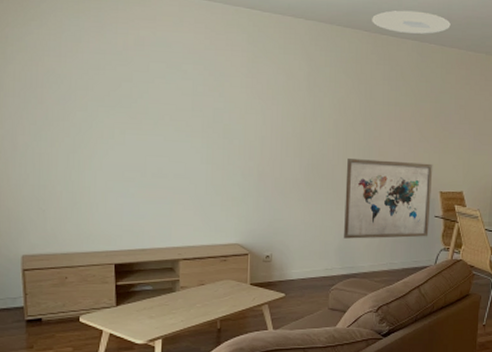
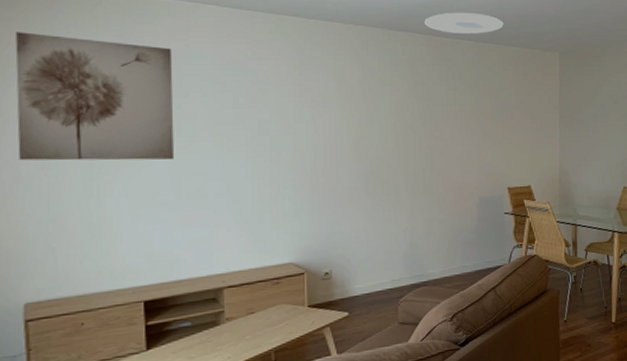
wall art: none [13,13,142,141] -> present [15,32,174,161]
wall art: present [344,159,433,239] -> none [408,160,500,246]

